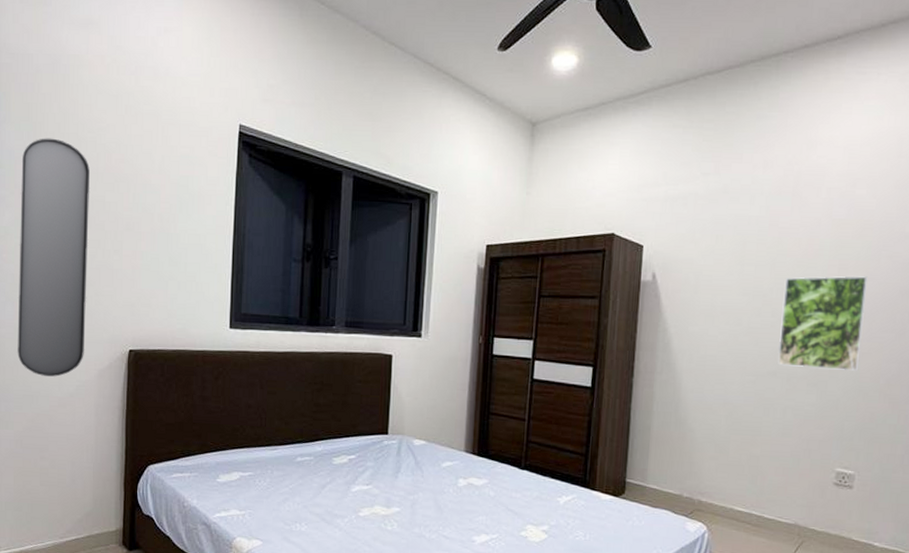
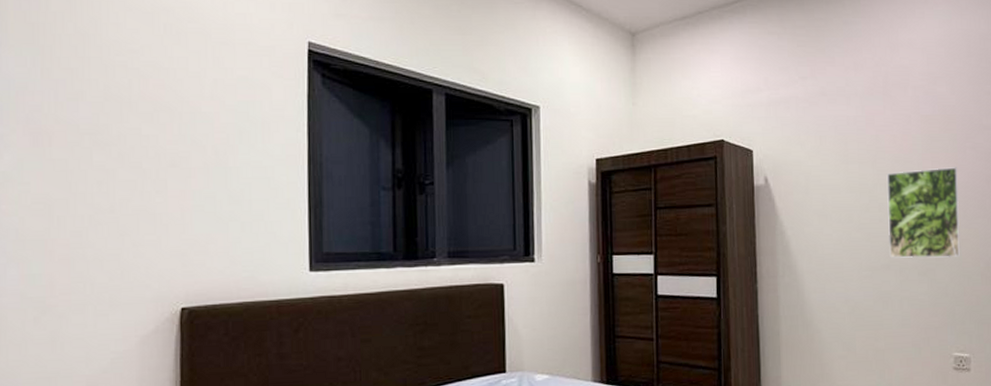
home mirror: present [17,138,90,377] -> none [25,63,121,352]

